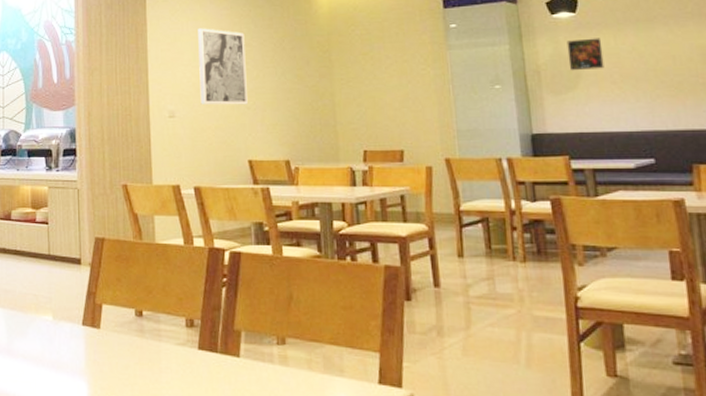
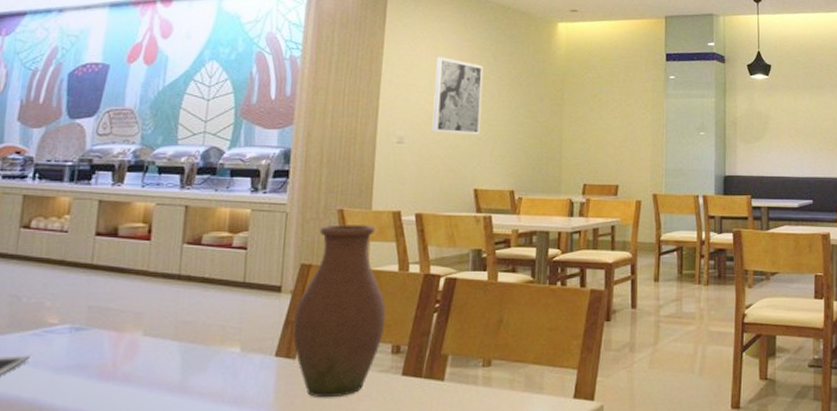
vase: none [94,198,177,368] -> present [293,223,386,398]
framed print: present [566,38,604,70] -> none [759,98,785,124]

